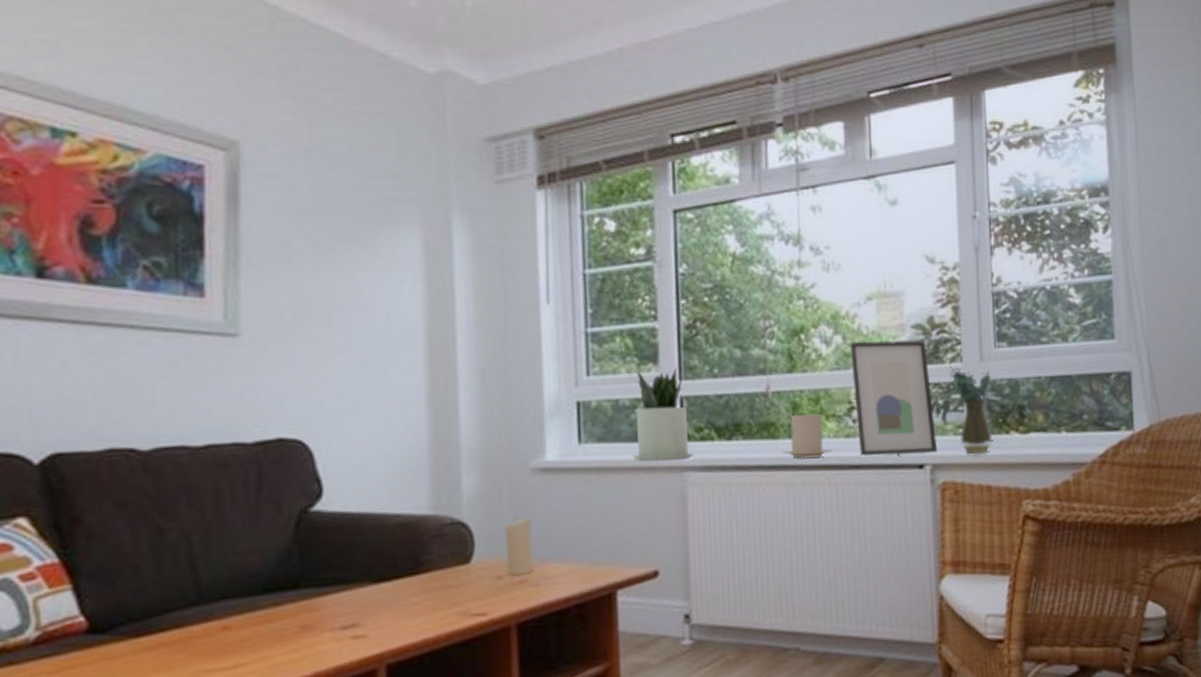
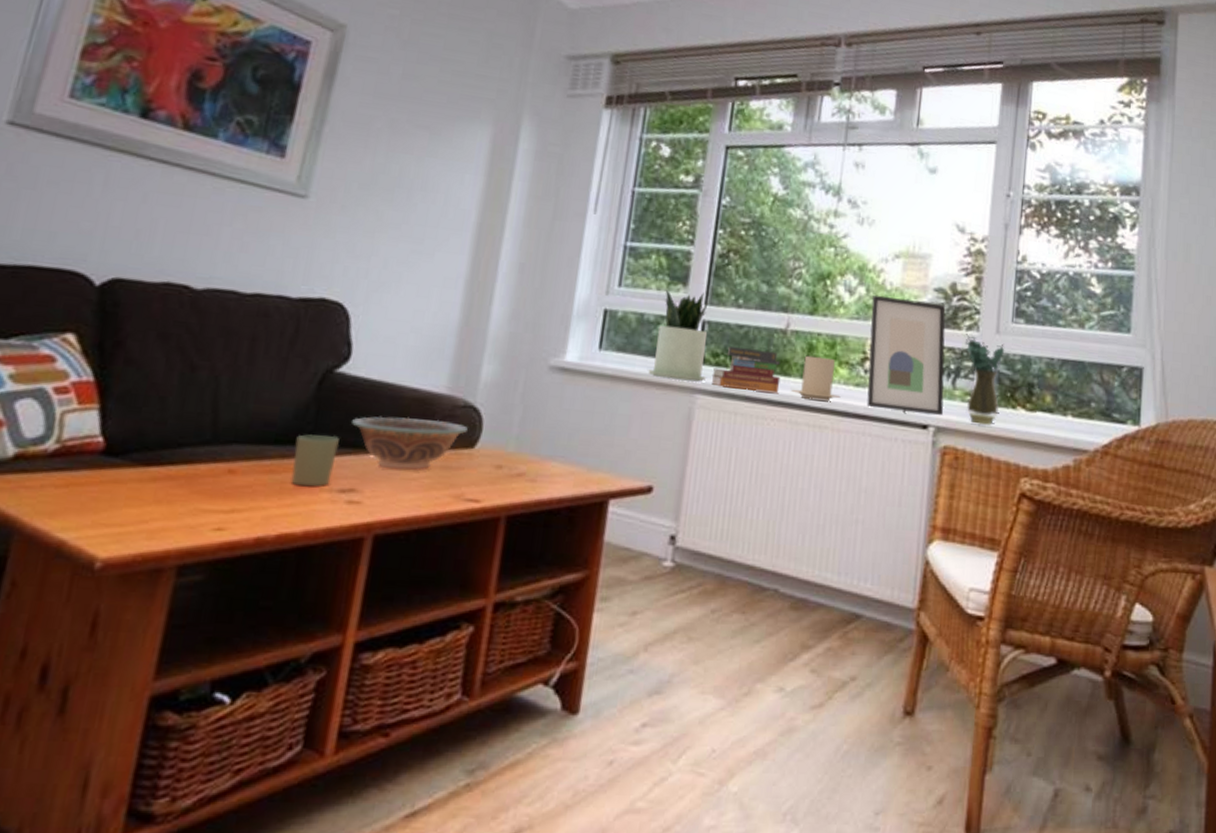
mug: none [285,574,331,631] -> present [291,434,339,487]
decorative bowl: none [337,541,460,599] -> present [350,416,468,471]
candle: present [504,517,534,577] -> none [504,411,540,470]
books: none [698,416,770,461] -> present [711,346,781,394]

